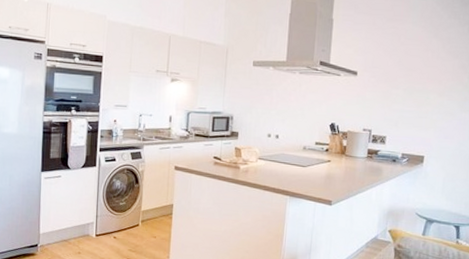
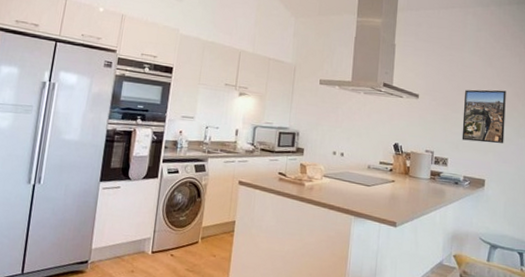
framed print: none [401,62,452,119] -> present [461,89,506,143]

